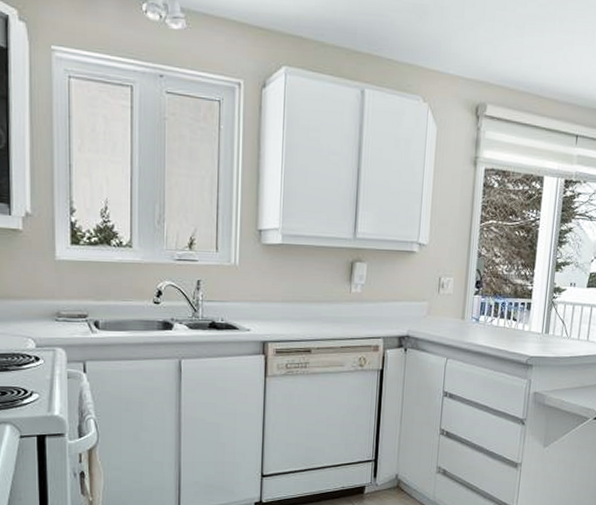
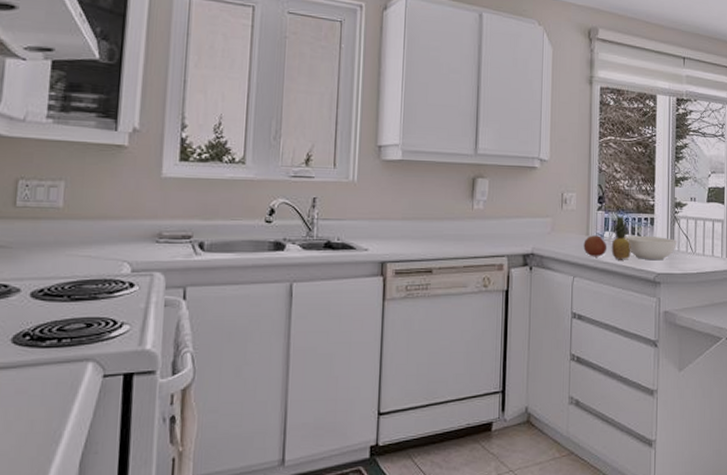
fruit: none [458,319,482,340] -> present [583,235,607,257]
fruit: none [485,299,506,343] -> present [611,214,631,260]
bowl: none [499,319,553,344] -> present [624,235,678,261]

